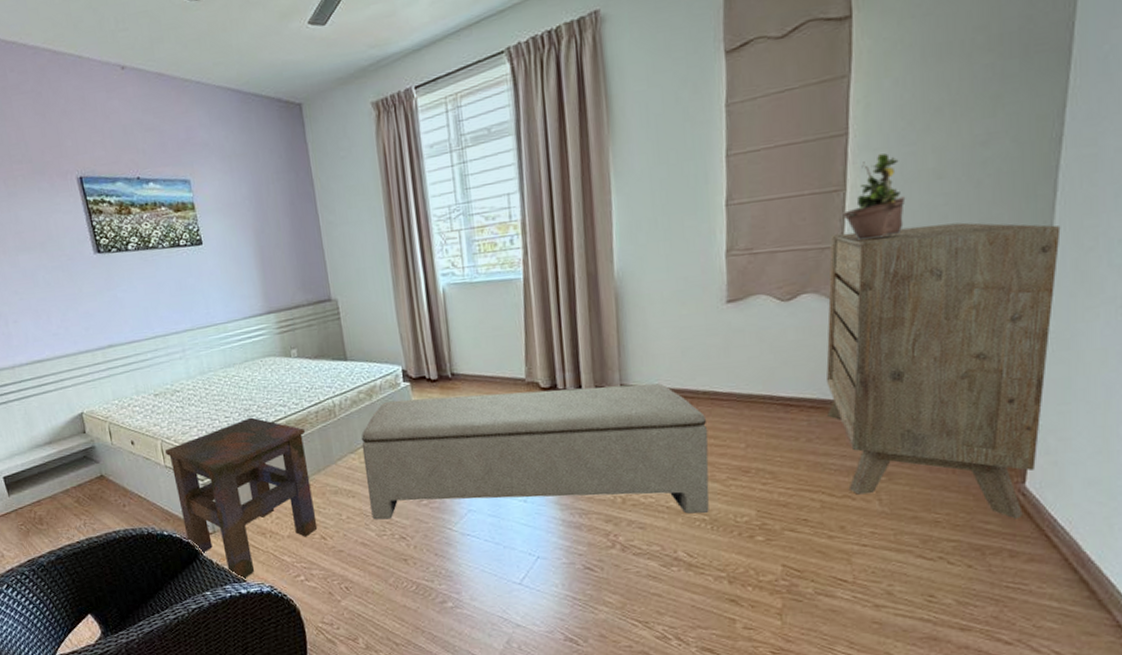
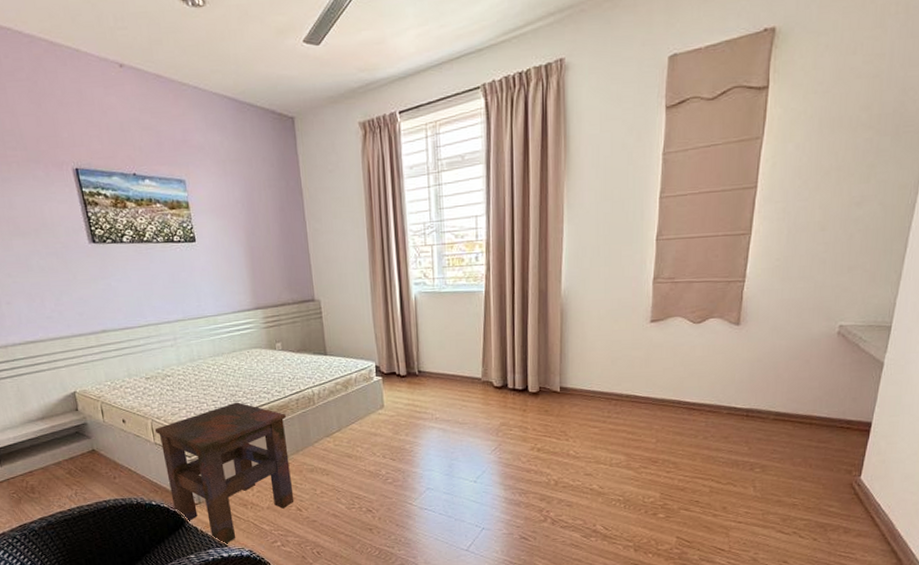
bench: present [361,383,709,520] -> none [337,386,628,495]
dresser: present [826,222,1061,519] -> none [721,267,907,504]
potted plant: present [842,153,906,240] -> none [747,206,796,276]

